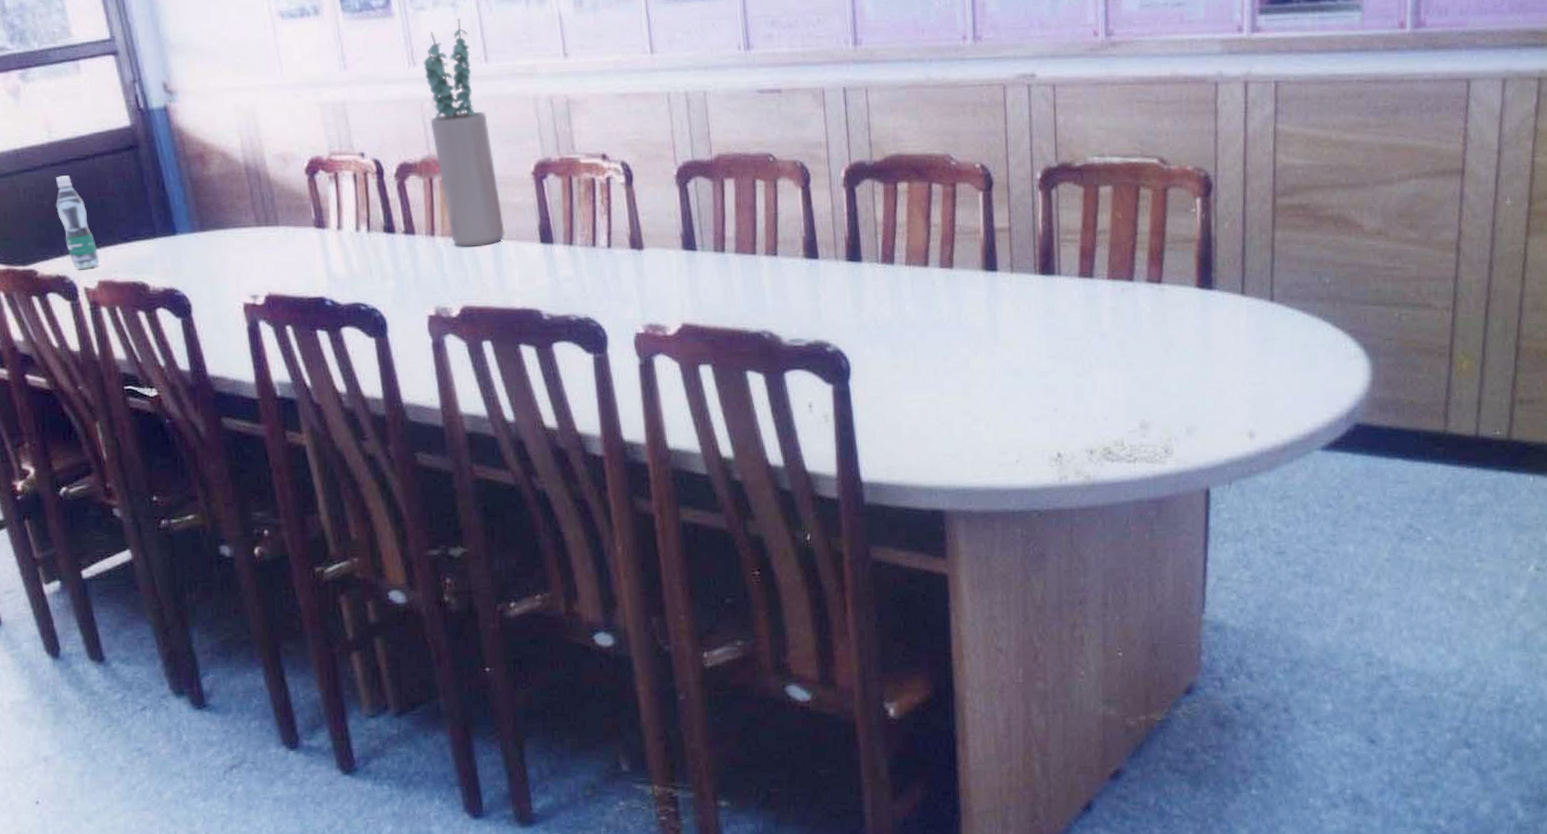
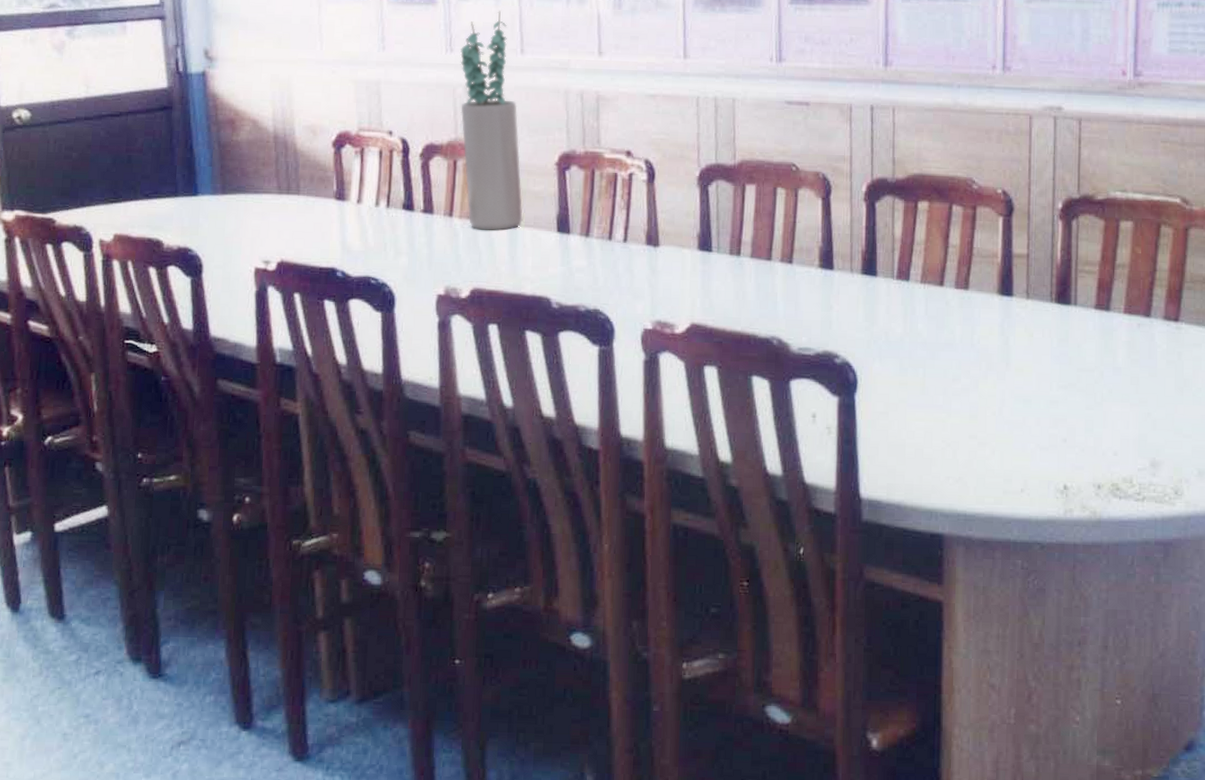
bottle: present [55,175,99,270] -> none [83,130,118,222]

